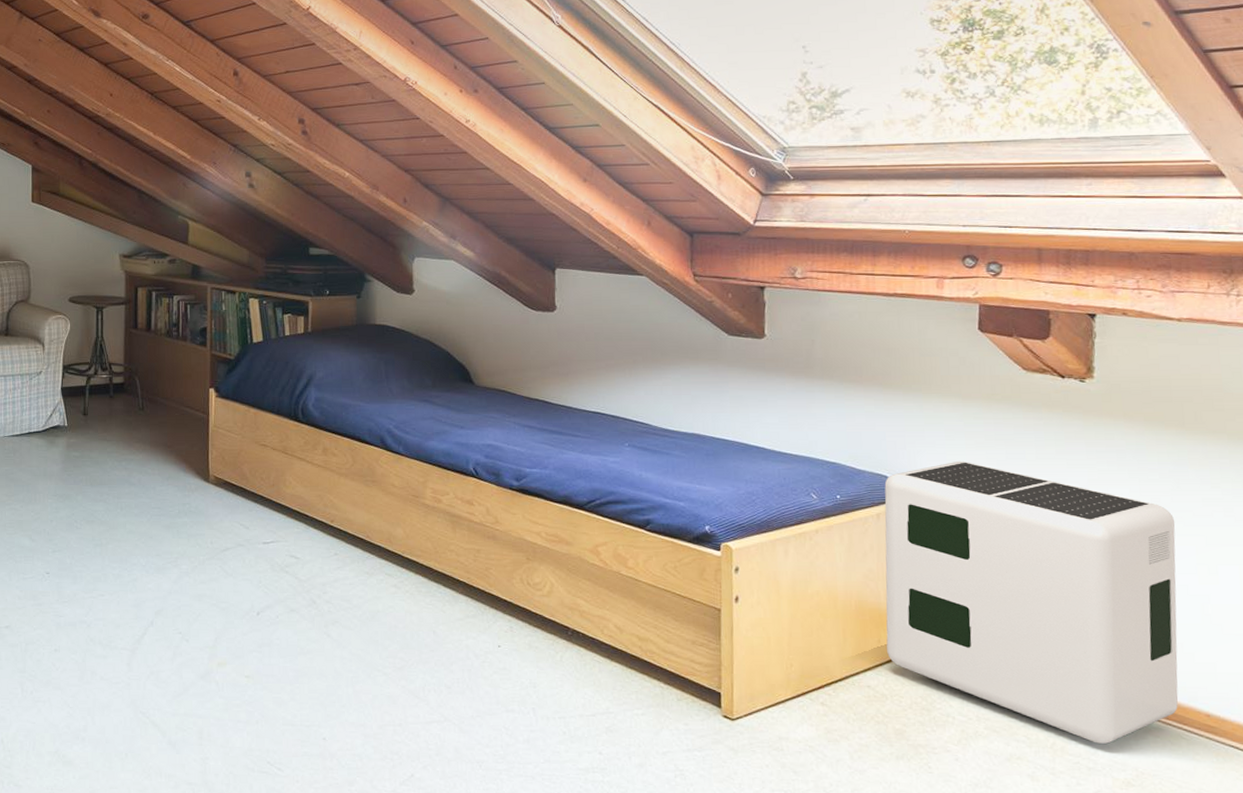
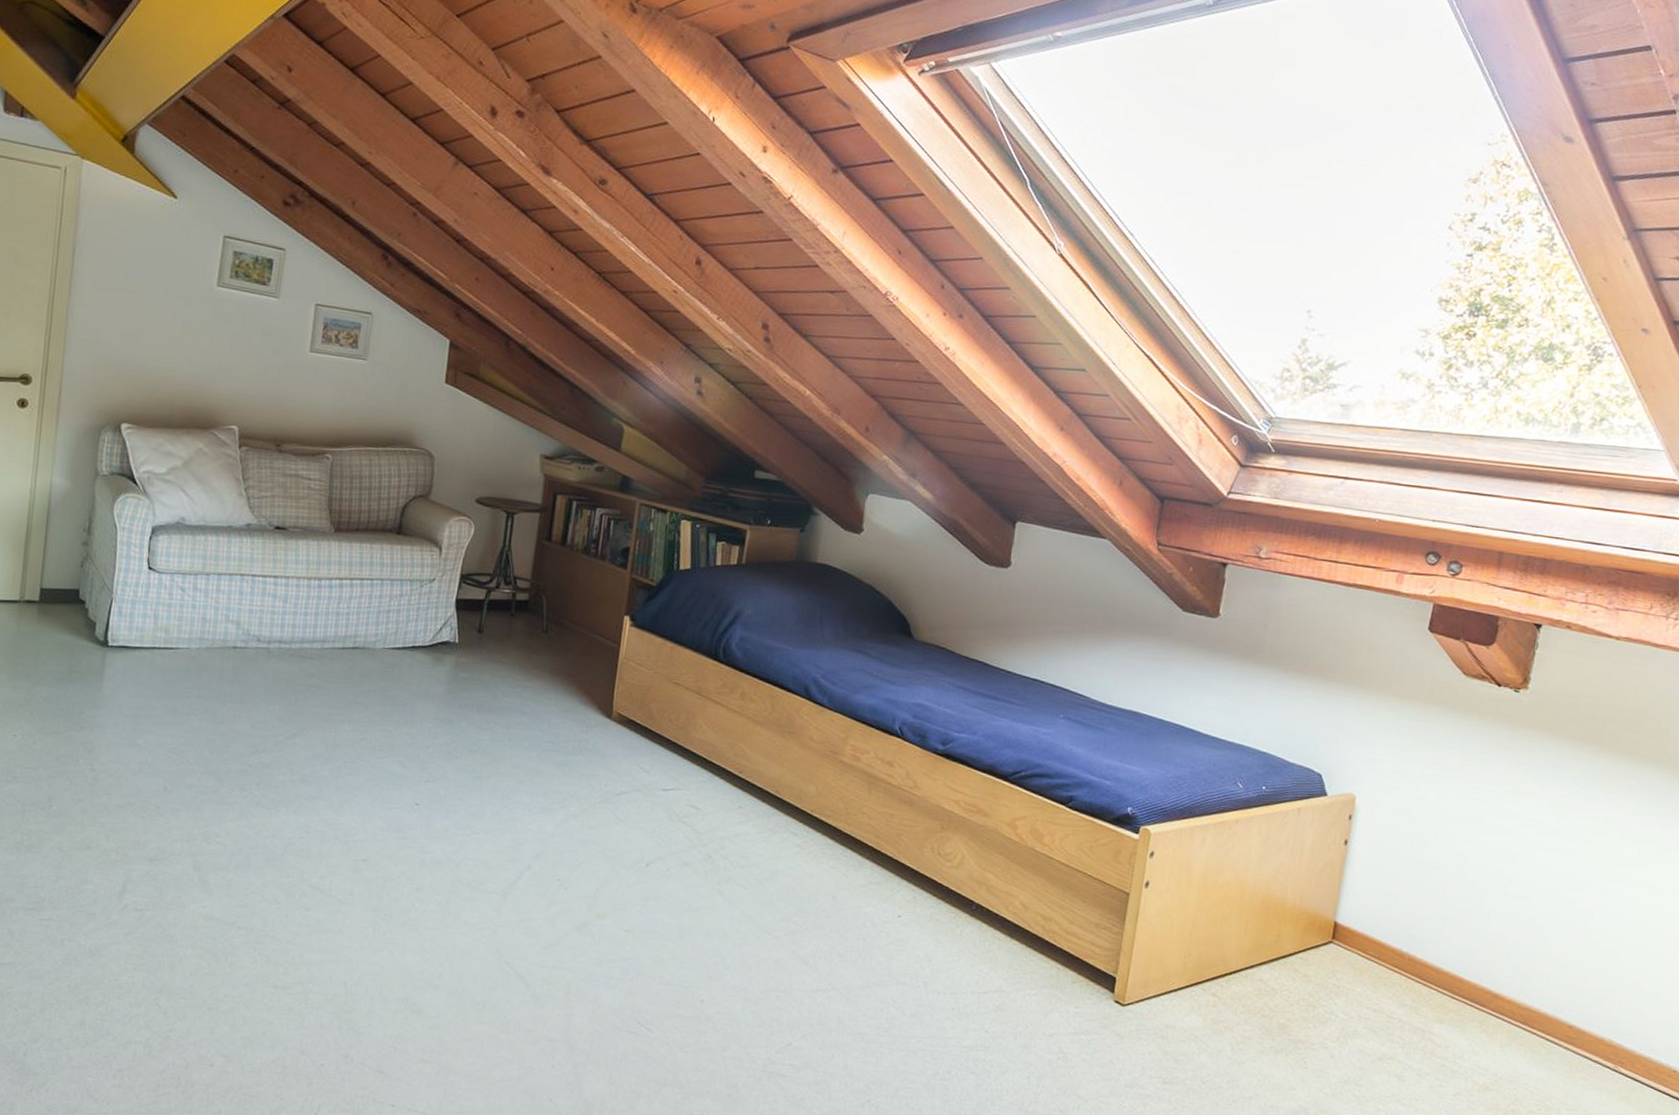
air purifier: present [884,461,1179,744] -> none [1284,761,1576,1049]

